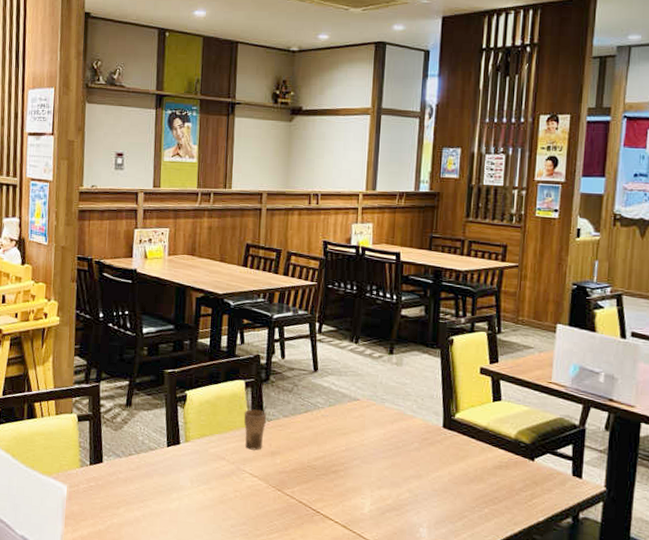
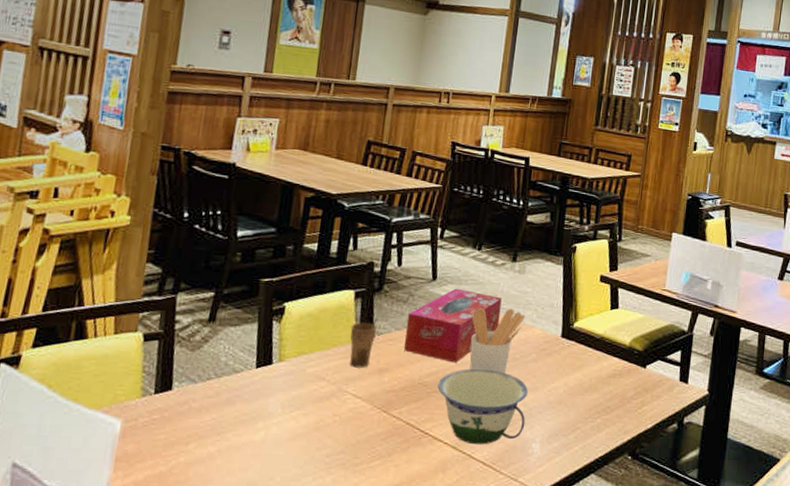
tissue box: none [292,379,381,449] -> present [404,288,502,363]
bowl: none [325,455,413,526] -> present [437,368,529,445]
utensil holder: none [353,397,405,460] -> present [469,307,525,373]

